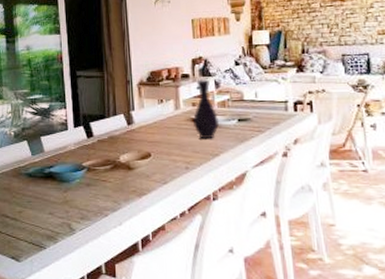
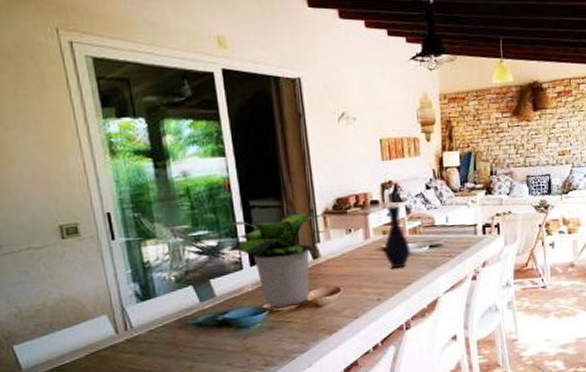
potted plant: none [56,82,140,166] -> present [227,212,326,307]

